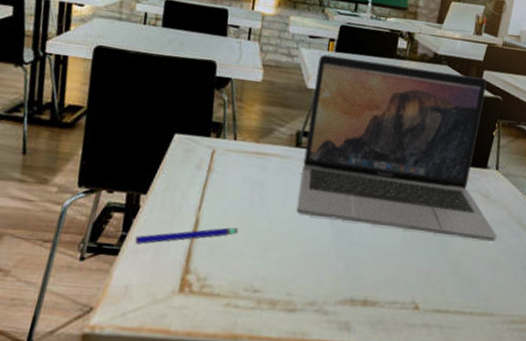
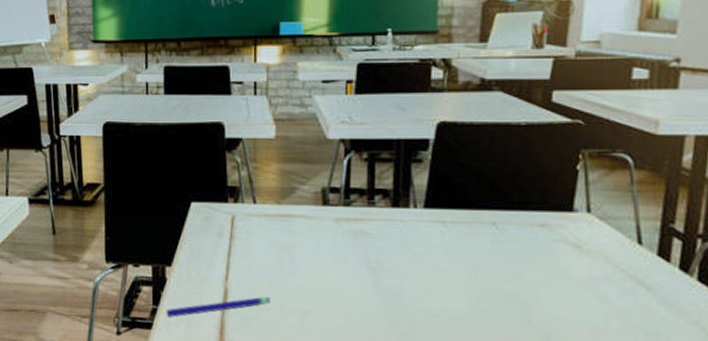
laptop: present [296,54,497,242] -> none [333,99,600,302]

